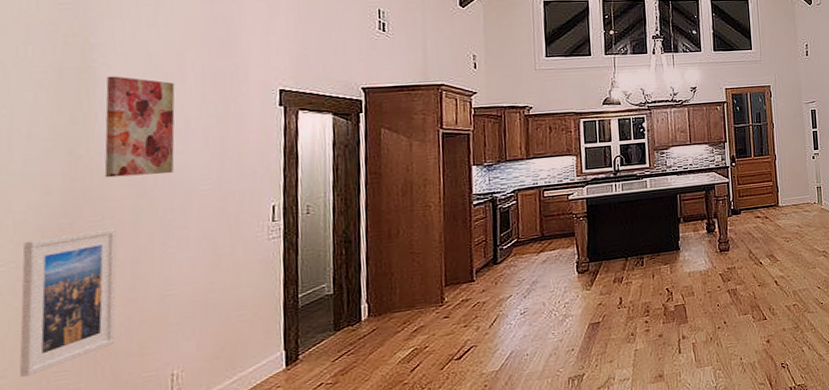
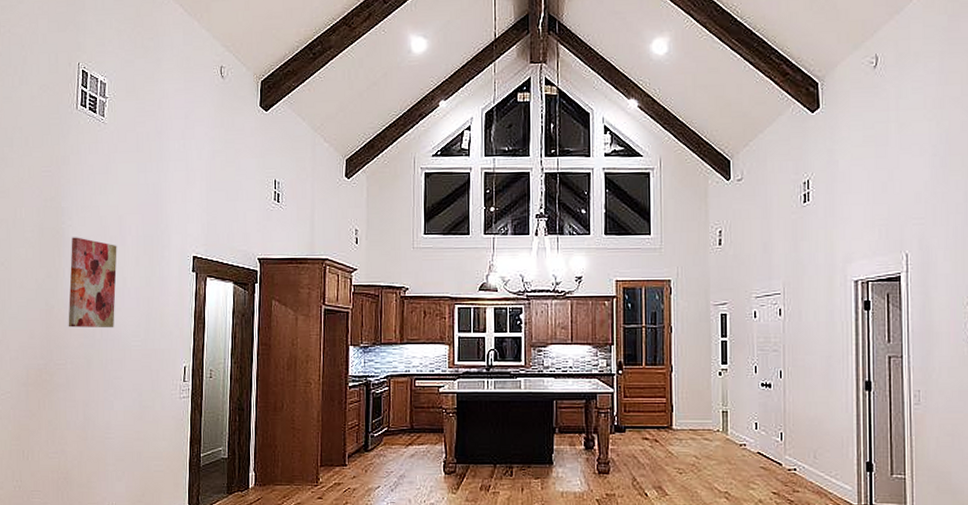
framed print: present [19,227,117,377] -> none [11,372,74,490]

